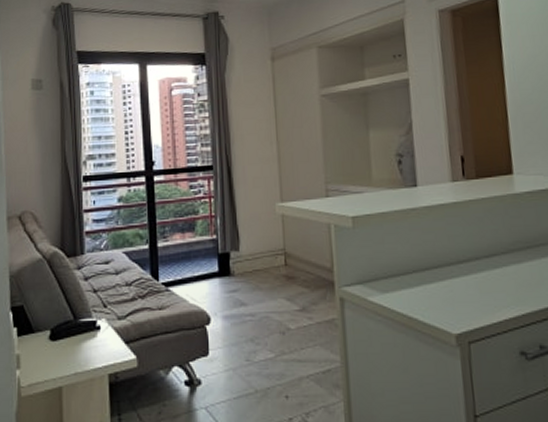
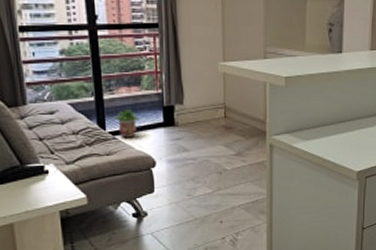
potted plant: none [167,256,193,290] -> present [113,108,139,138]

